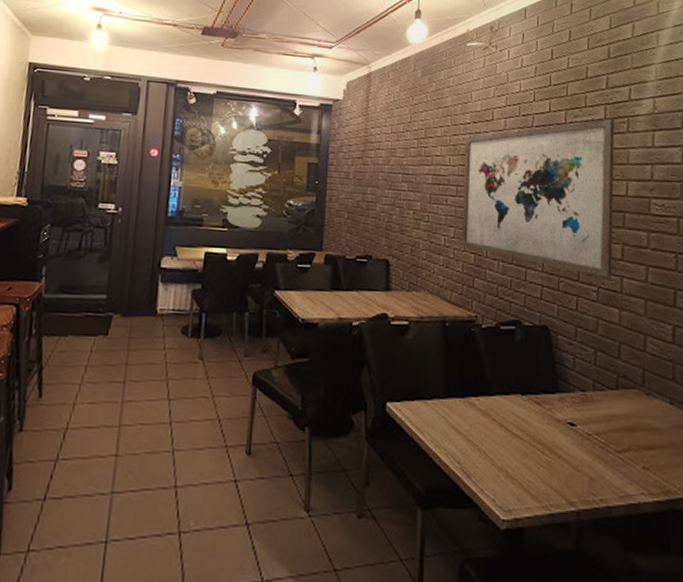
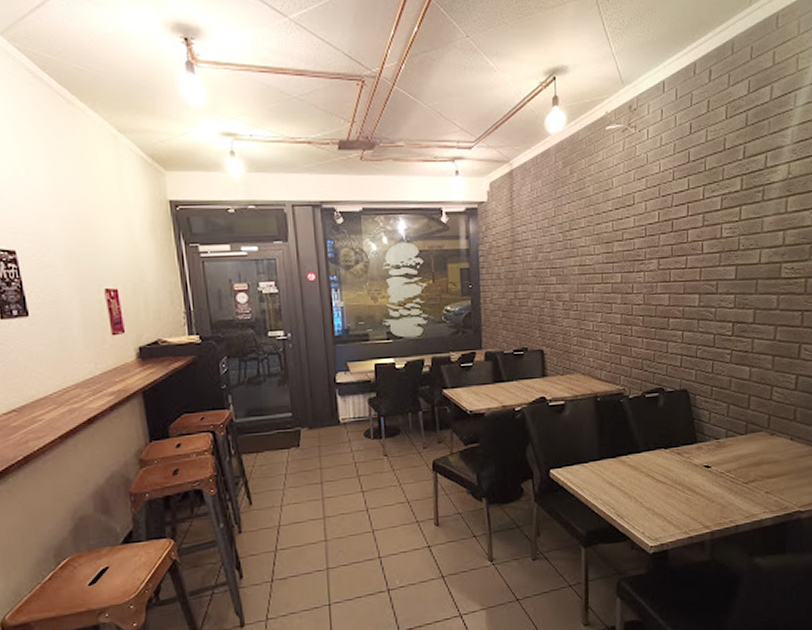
wall art: present [461,118,615,278] -> none [607,189,750,341]

